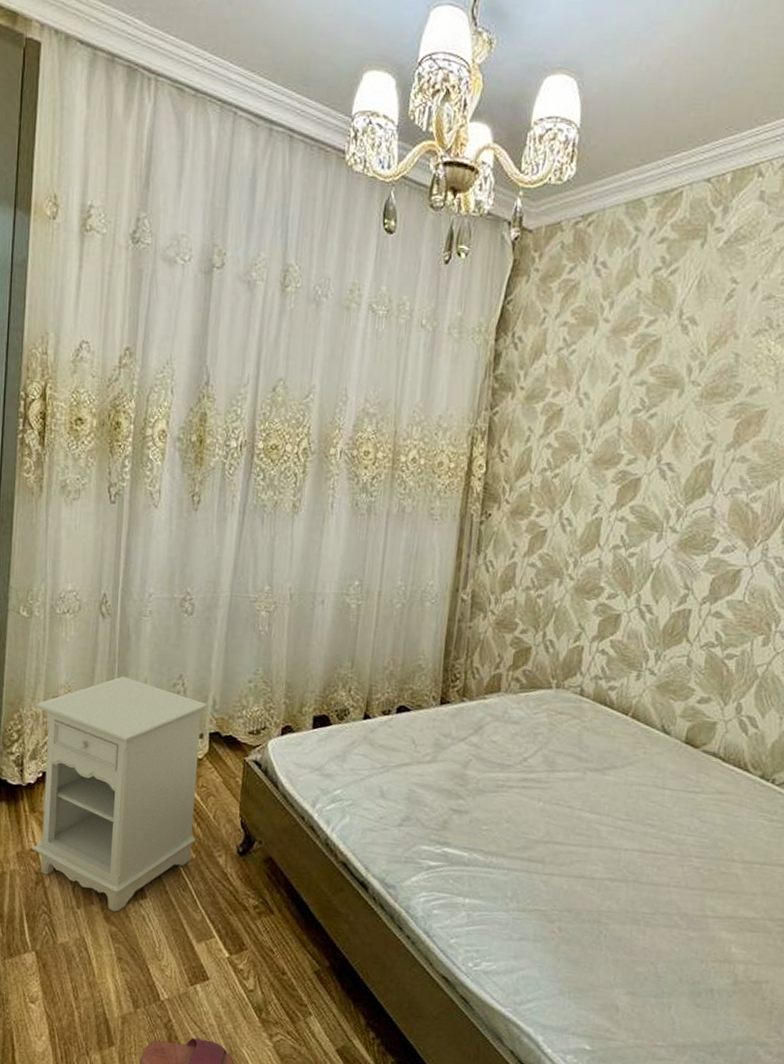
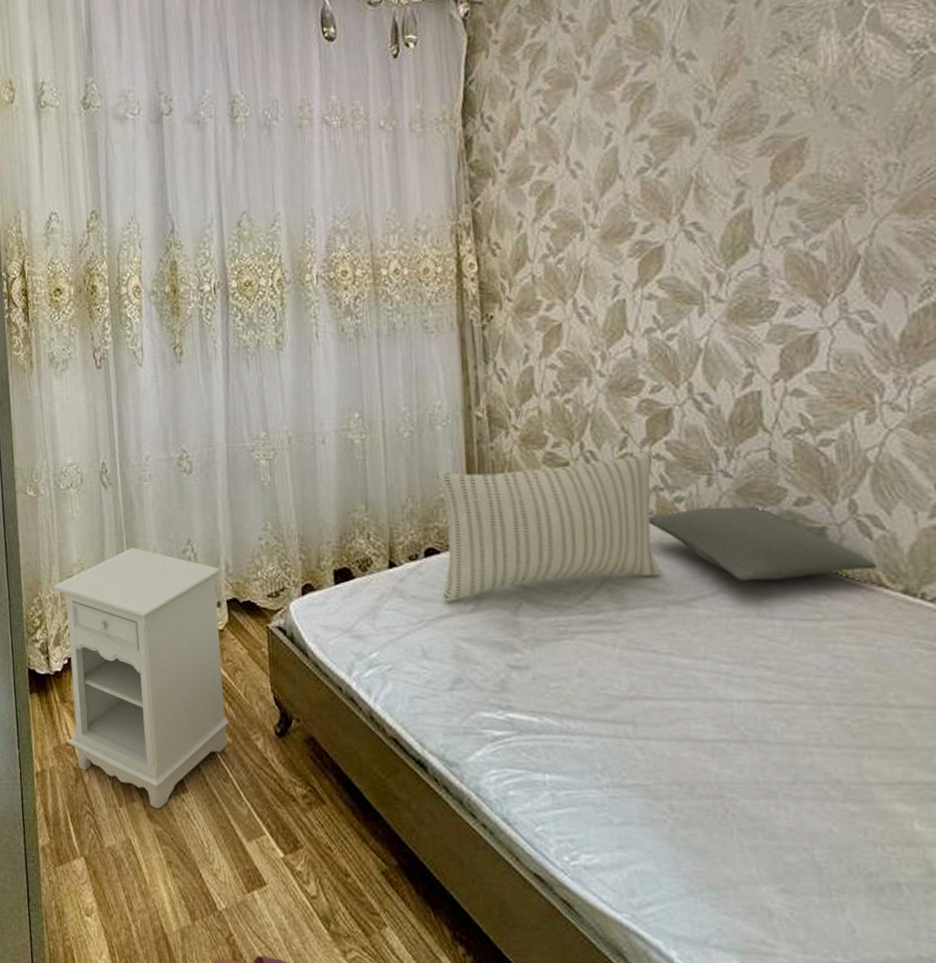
pillow: none [406,642,599,753] -> present [437,451,661,601]
pillow: none [585,696,746,760] -> present [648,507,876,581]

